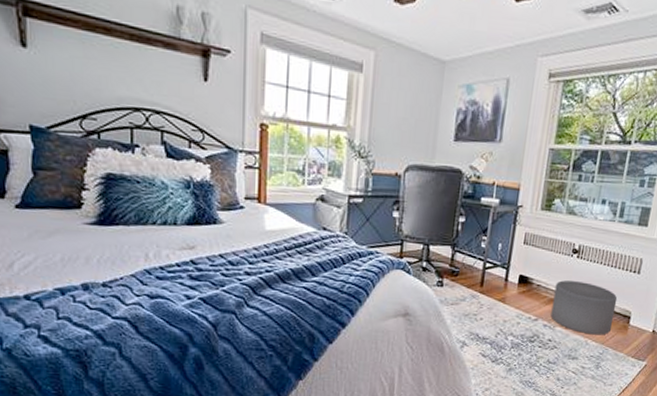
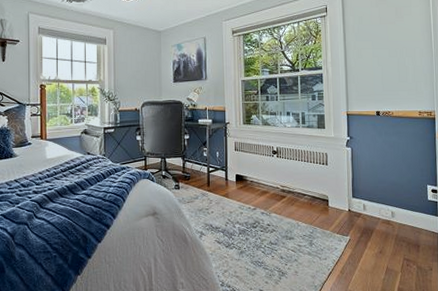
pouf: present [550,280,618,335] -> none [265,175,315,218]

